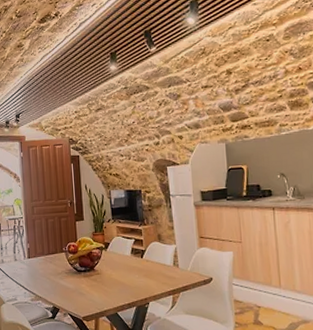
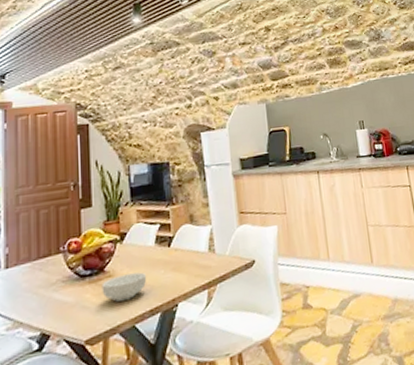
cereal bowl: none [92,274,125,293] -> present [101,272,147,302]

